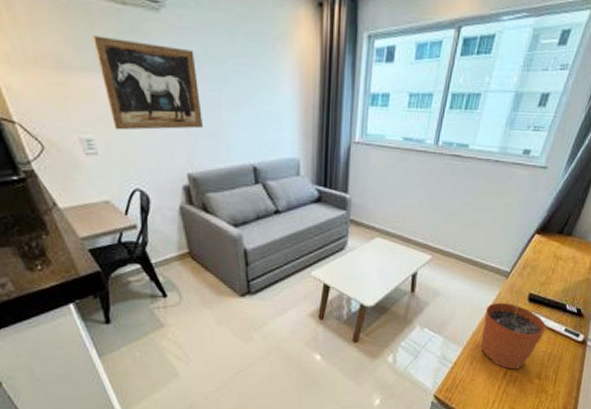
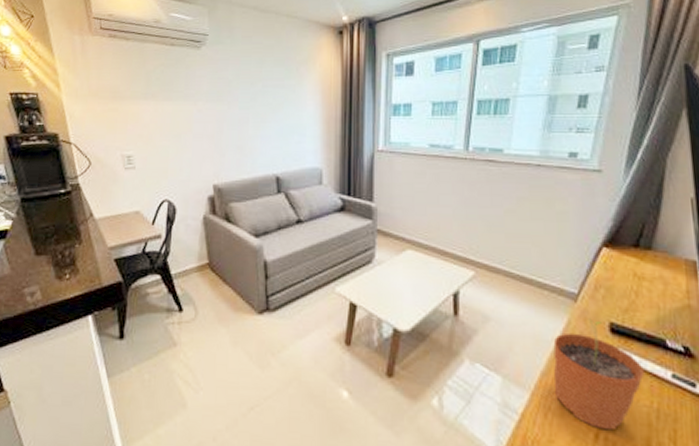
wall art: present [92,35,204,130] -> none [144,71,231,147]

